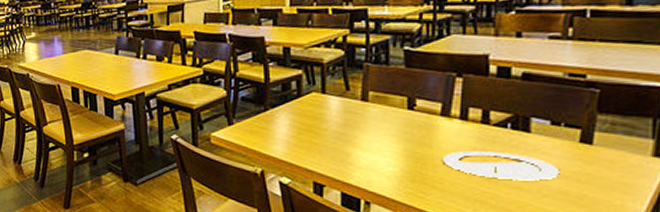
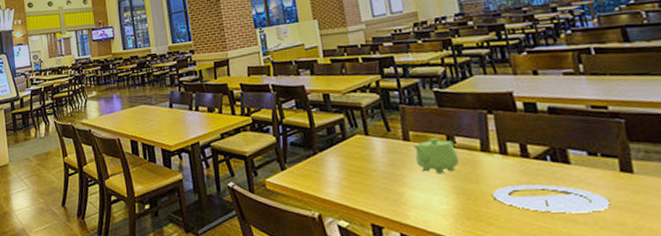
teapot: none [370,100,416,137] -> present [412,138,460,174]

